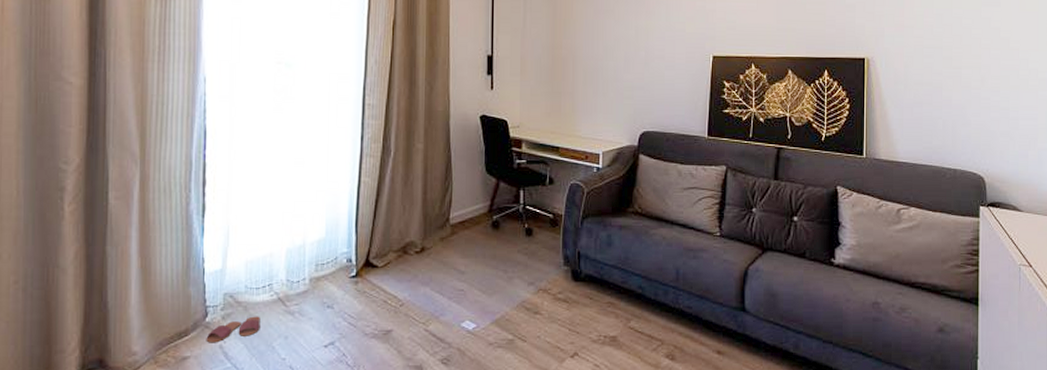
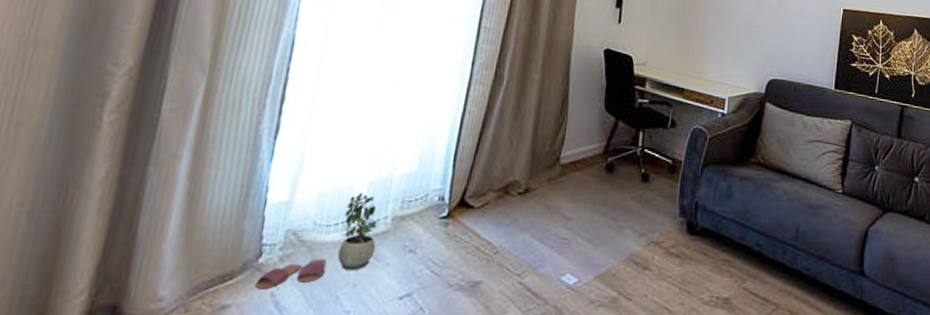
potted plant: none [269,259,299,325] -> present [337,193,378,271]

